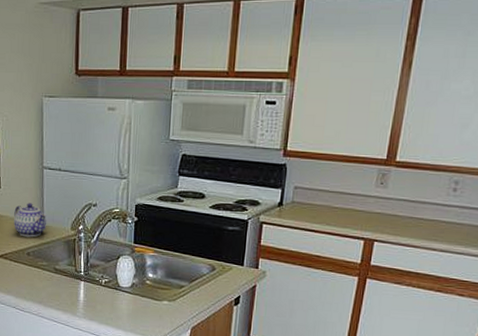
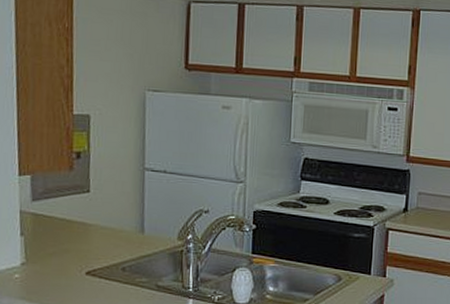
teapot: present [14,203,47,237] -> none [105,209,149,250]

